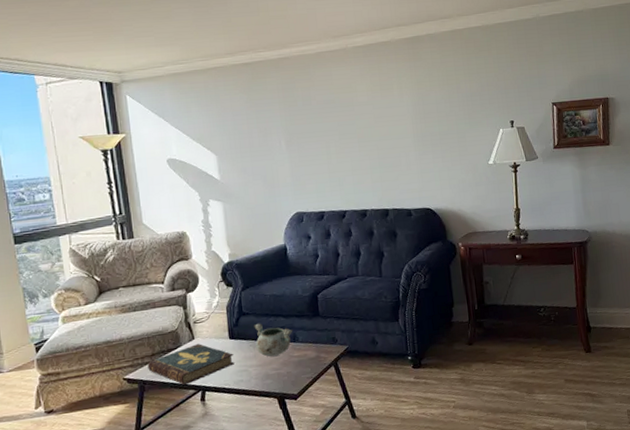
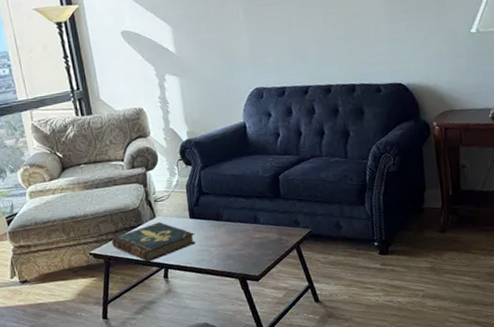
decorative bowl: present [254,323,293,357] -> none [214,203,254,238]

